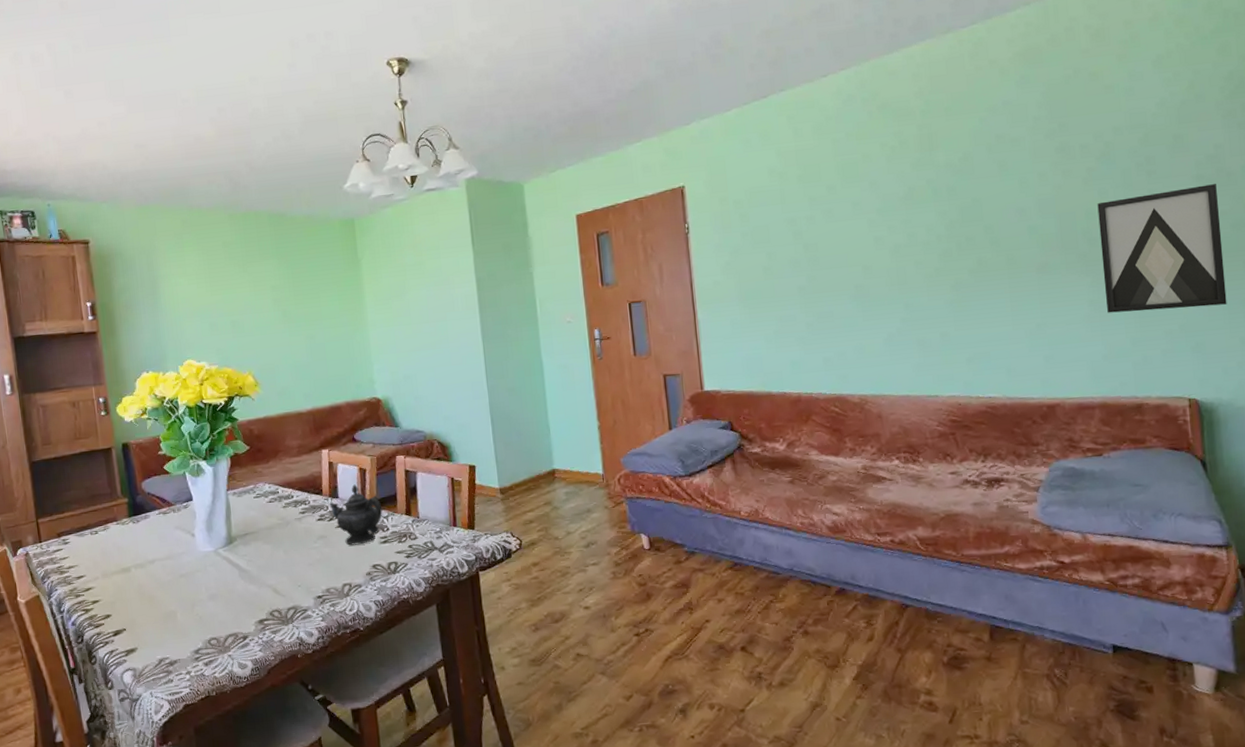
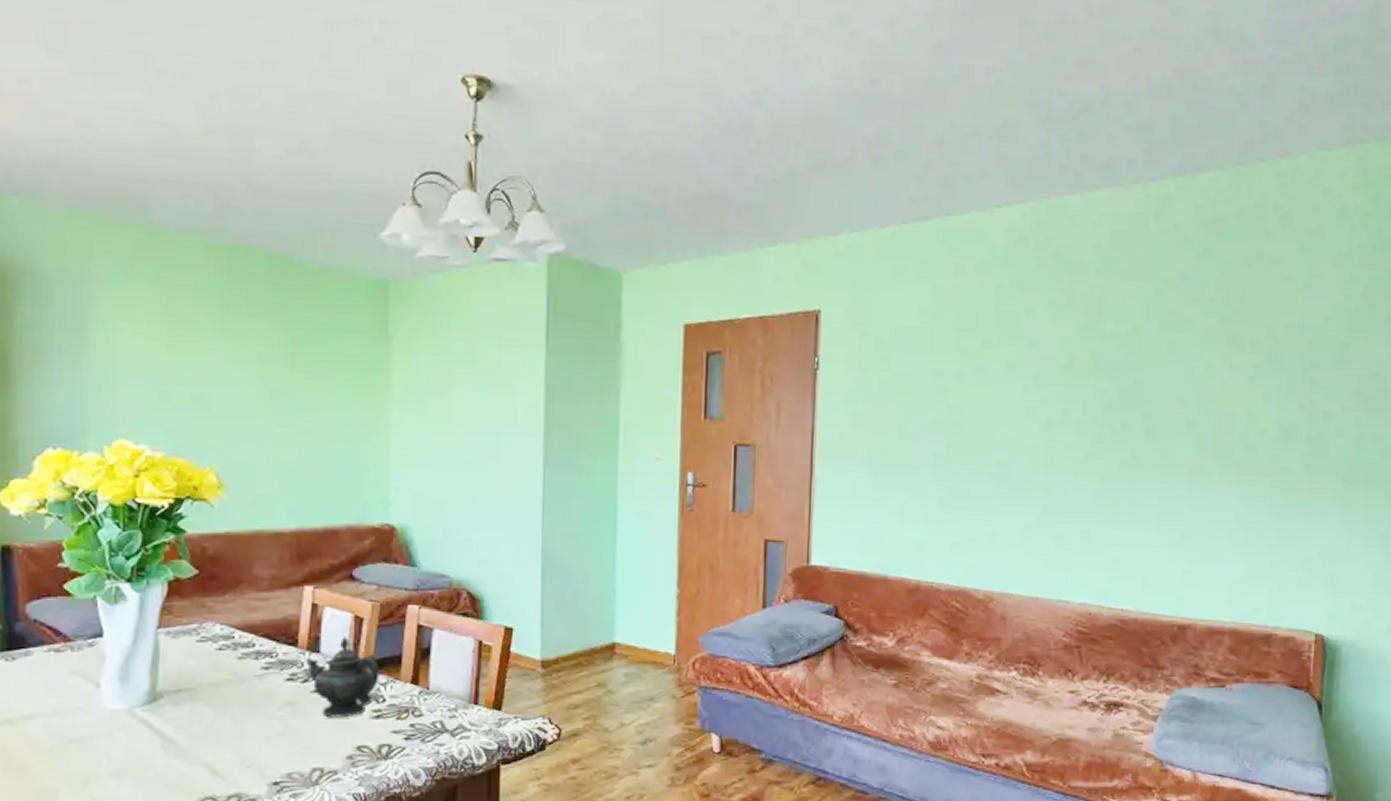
wall art: present [1097,184,1227,313] -> none [1252,403,1374,536]

